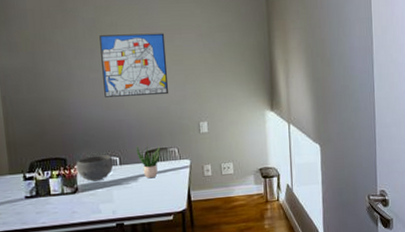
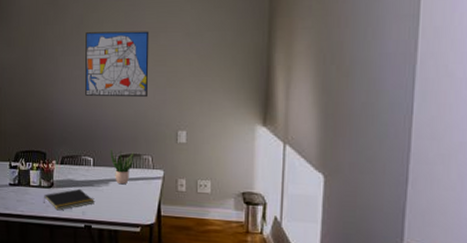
notepad: none [67,189,125,215] -> present [43,188,94,211]
bowl: present [76,155,114,181] -> none [53,153,87,179]

